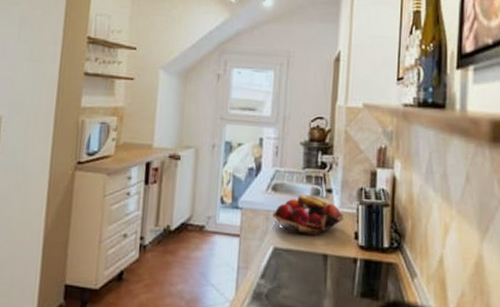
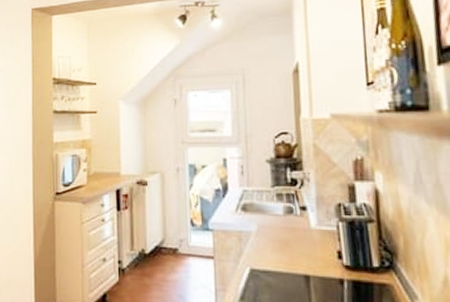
fruit basket: present [272,195,344,236] -> none [245,215,324,256]

